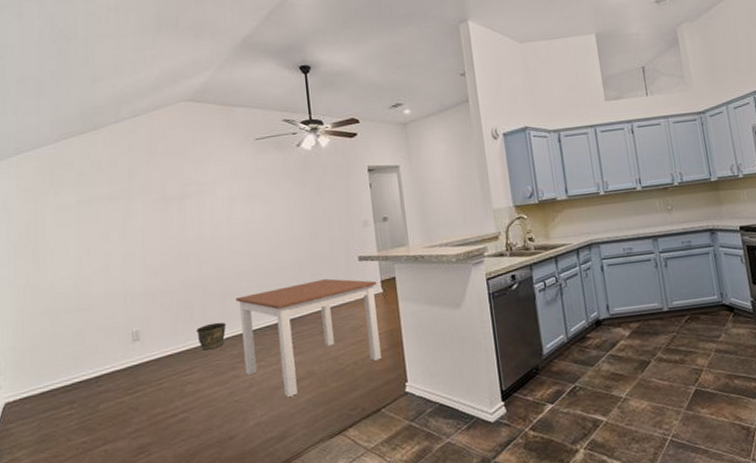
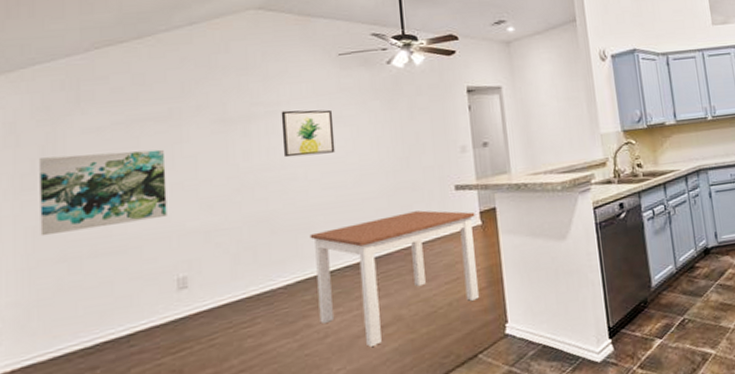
wall art: none [26,223,122,295] -> present [40,149,167,237]
bucket: present [196,322,227,350] -> none [260,263,298,297]
wall art: none [209,188,255,231] -> present [281,109,336,158]

